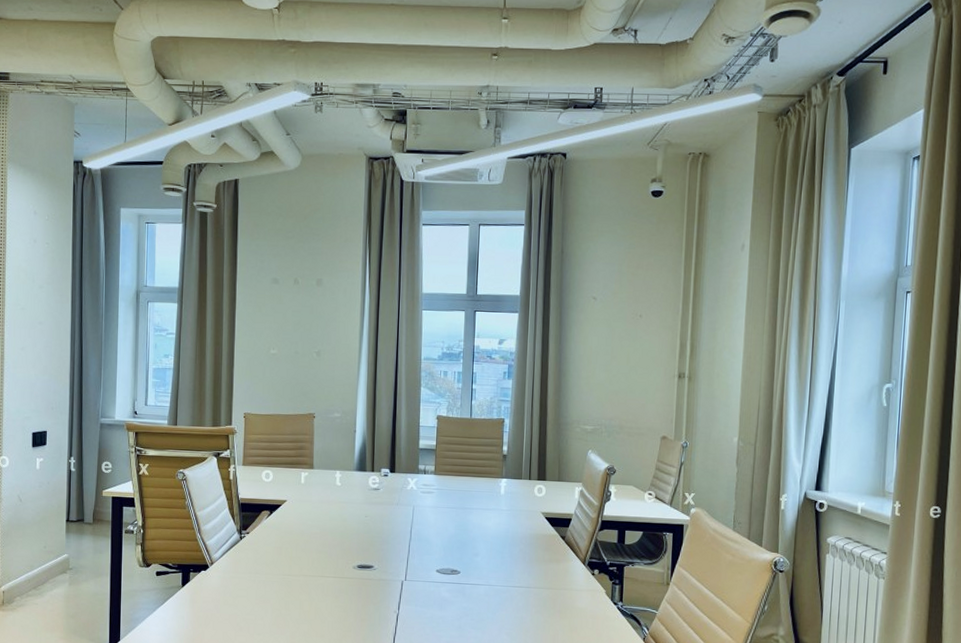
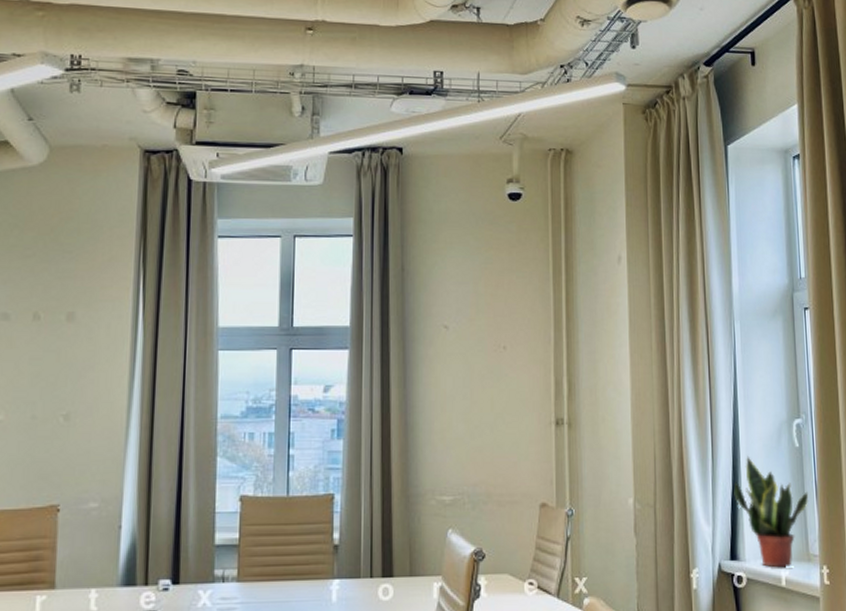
potted plant: none [824,411,891,500] -> present [734,455,809,568]

